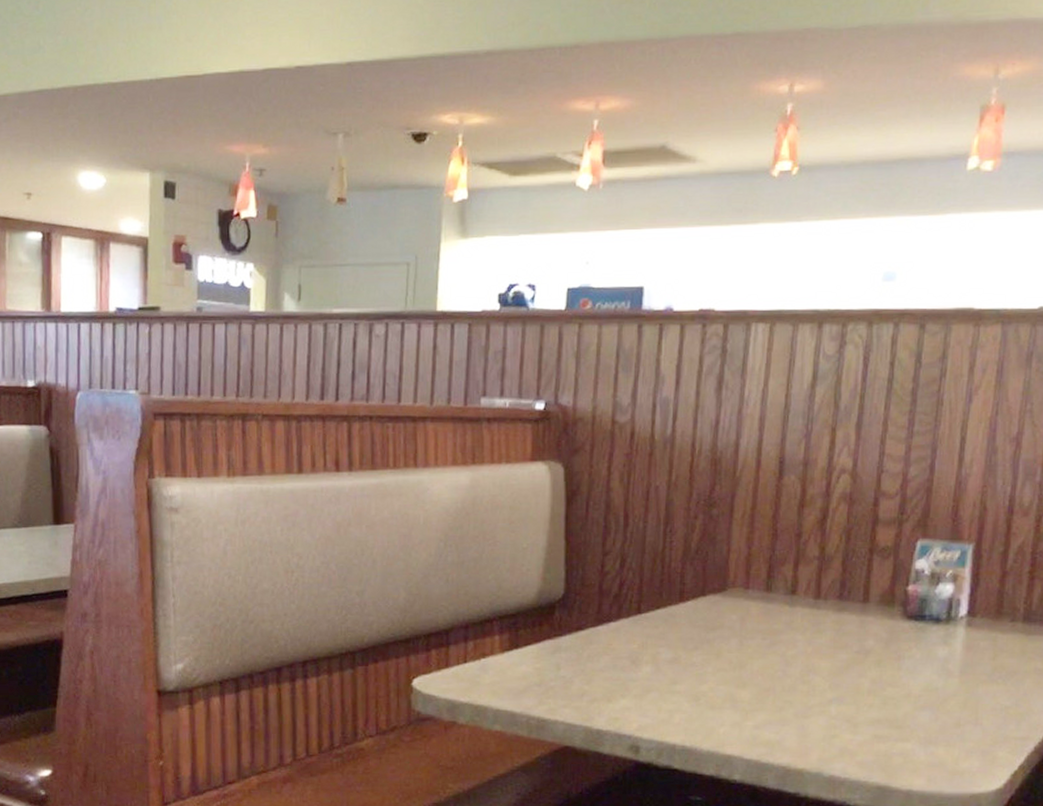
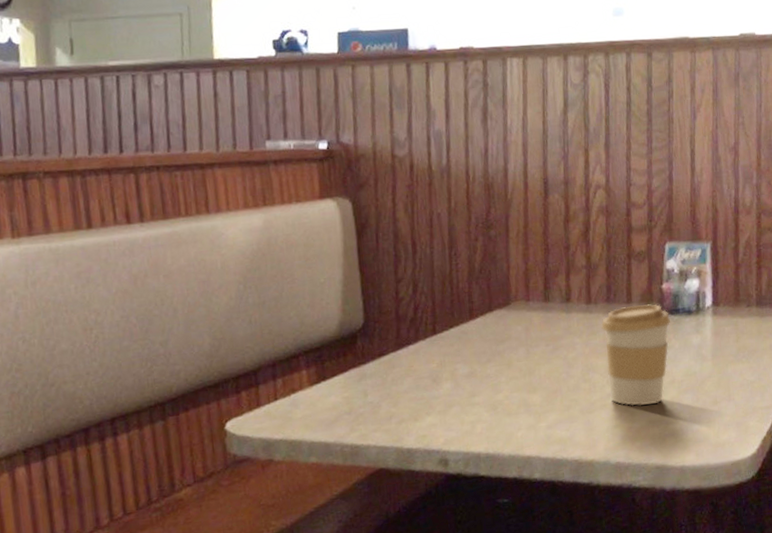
coffee cup: none [830,606,913,717] -> present [601,304,670,406]

